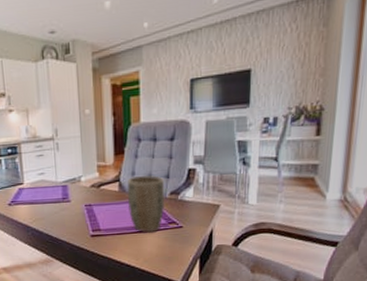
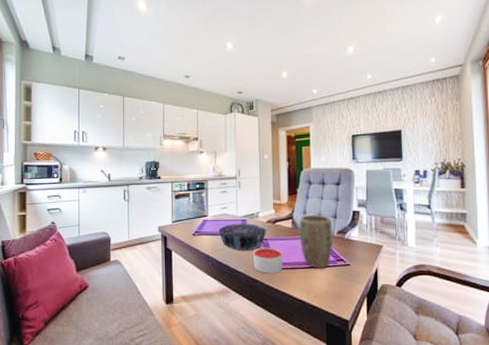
decorative bowl: none [35,189,92,219] -> present [217,223,268,251]
candle: none [76,213,109,241] -> present [253,247,283,274]

